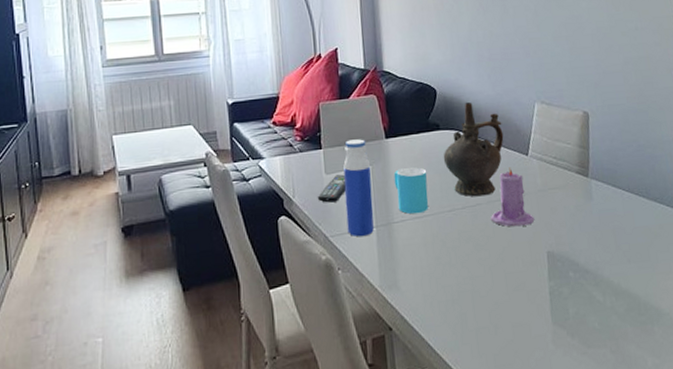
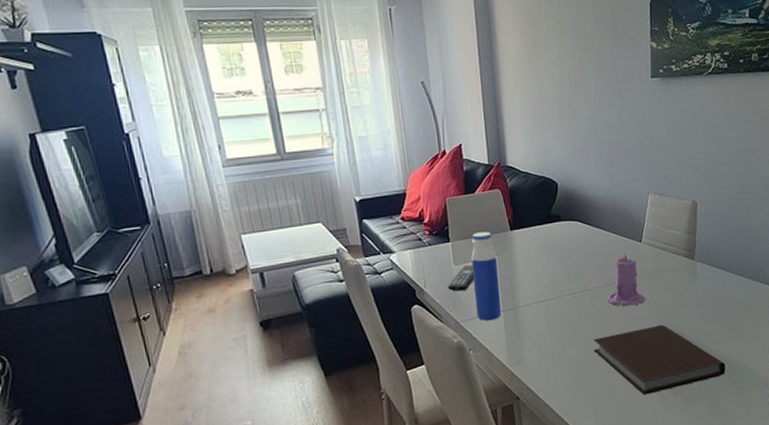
cup: present [393,167,429,215] -> none [518,256,551,299]
ceremonial vessel: present [443,102,504,197] -> none [564,195,620,281]
notebook: none [476,250,631,334] -> present [593,324,726,395]

